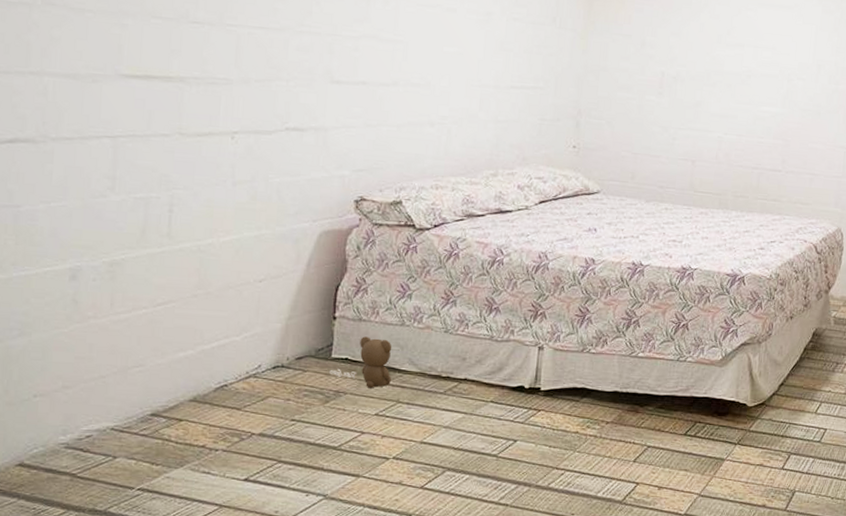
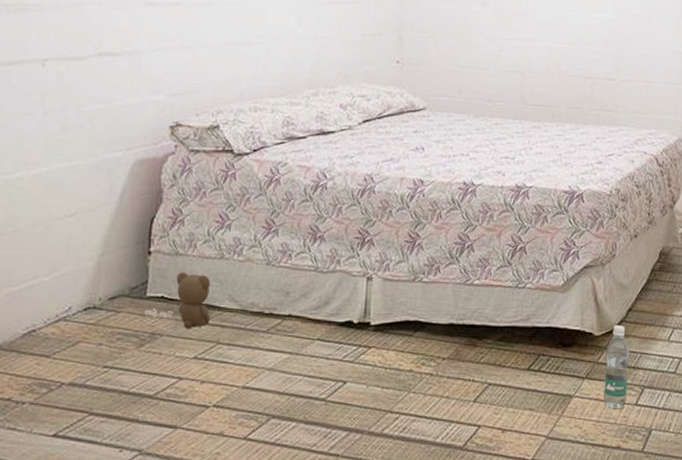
bottle: none [752,398,779,473] -> present [603,325,629,410]

